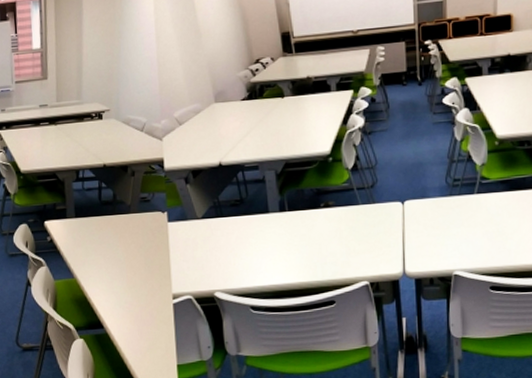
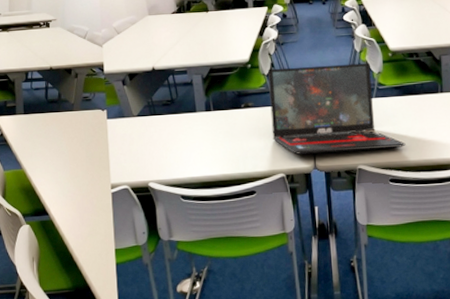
laptop: none [352,153,511,260] -> present [268,62,406,155]

